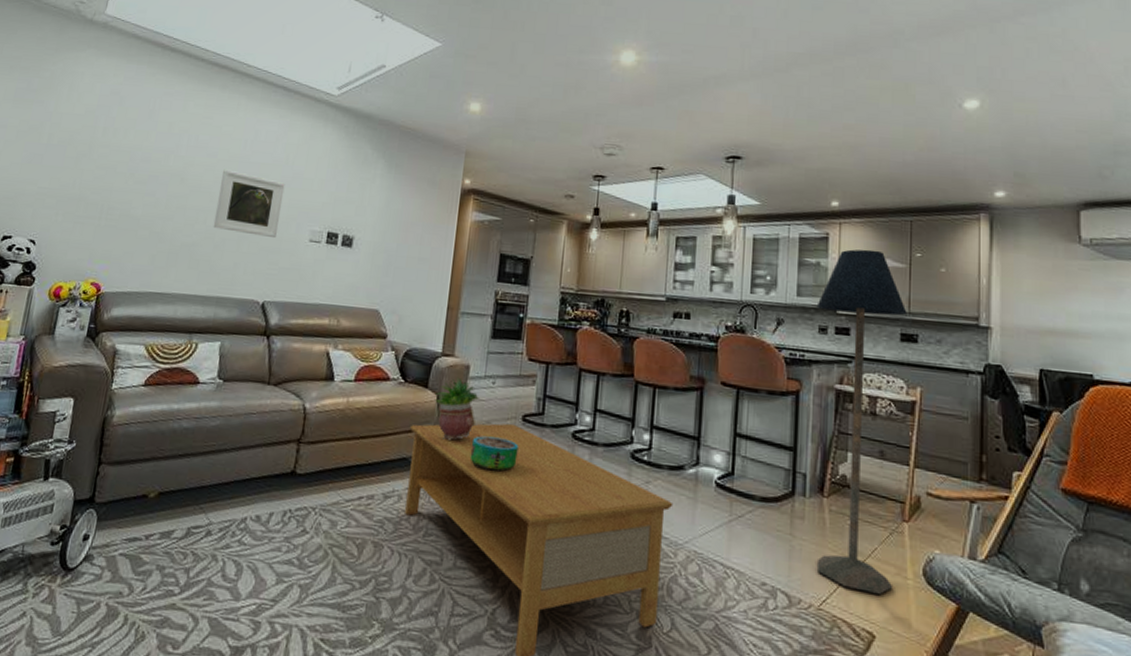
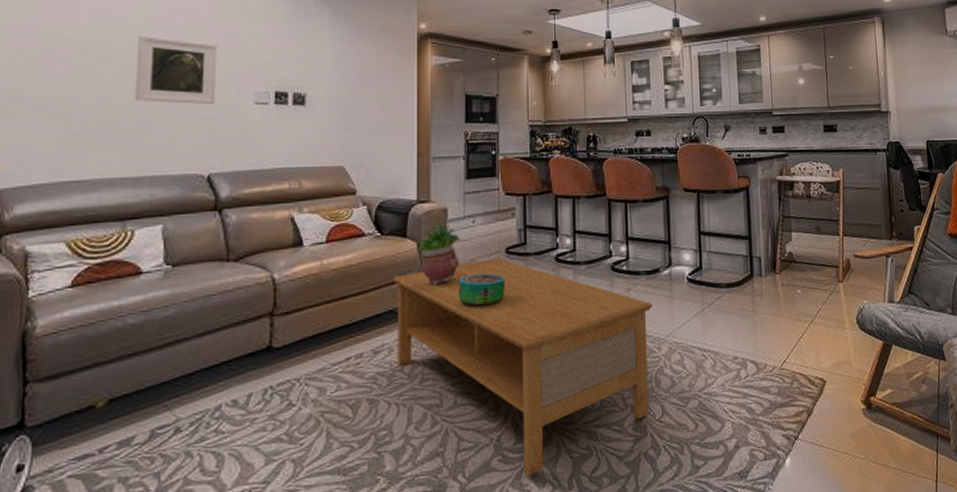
floor lamp: present [816,249,907,594] -> none [756,56,836,347]

